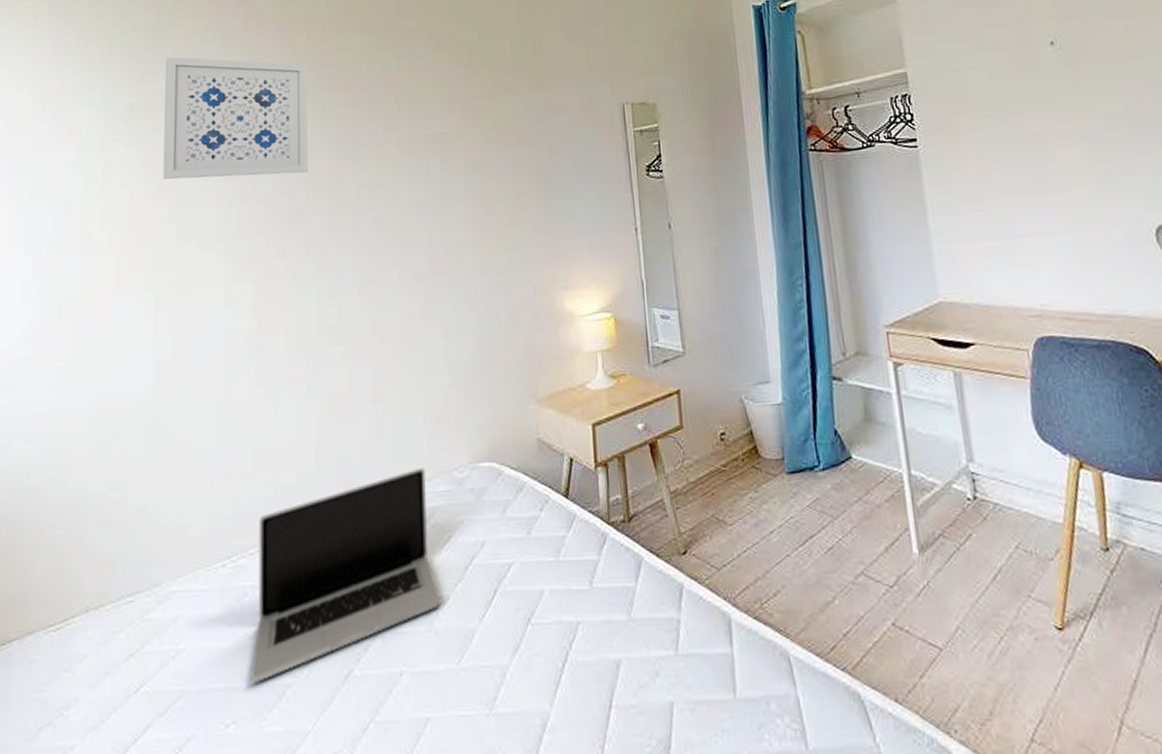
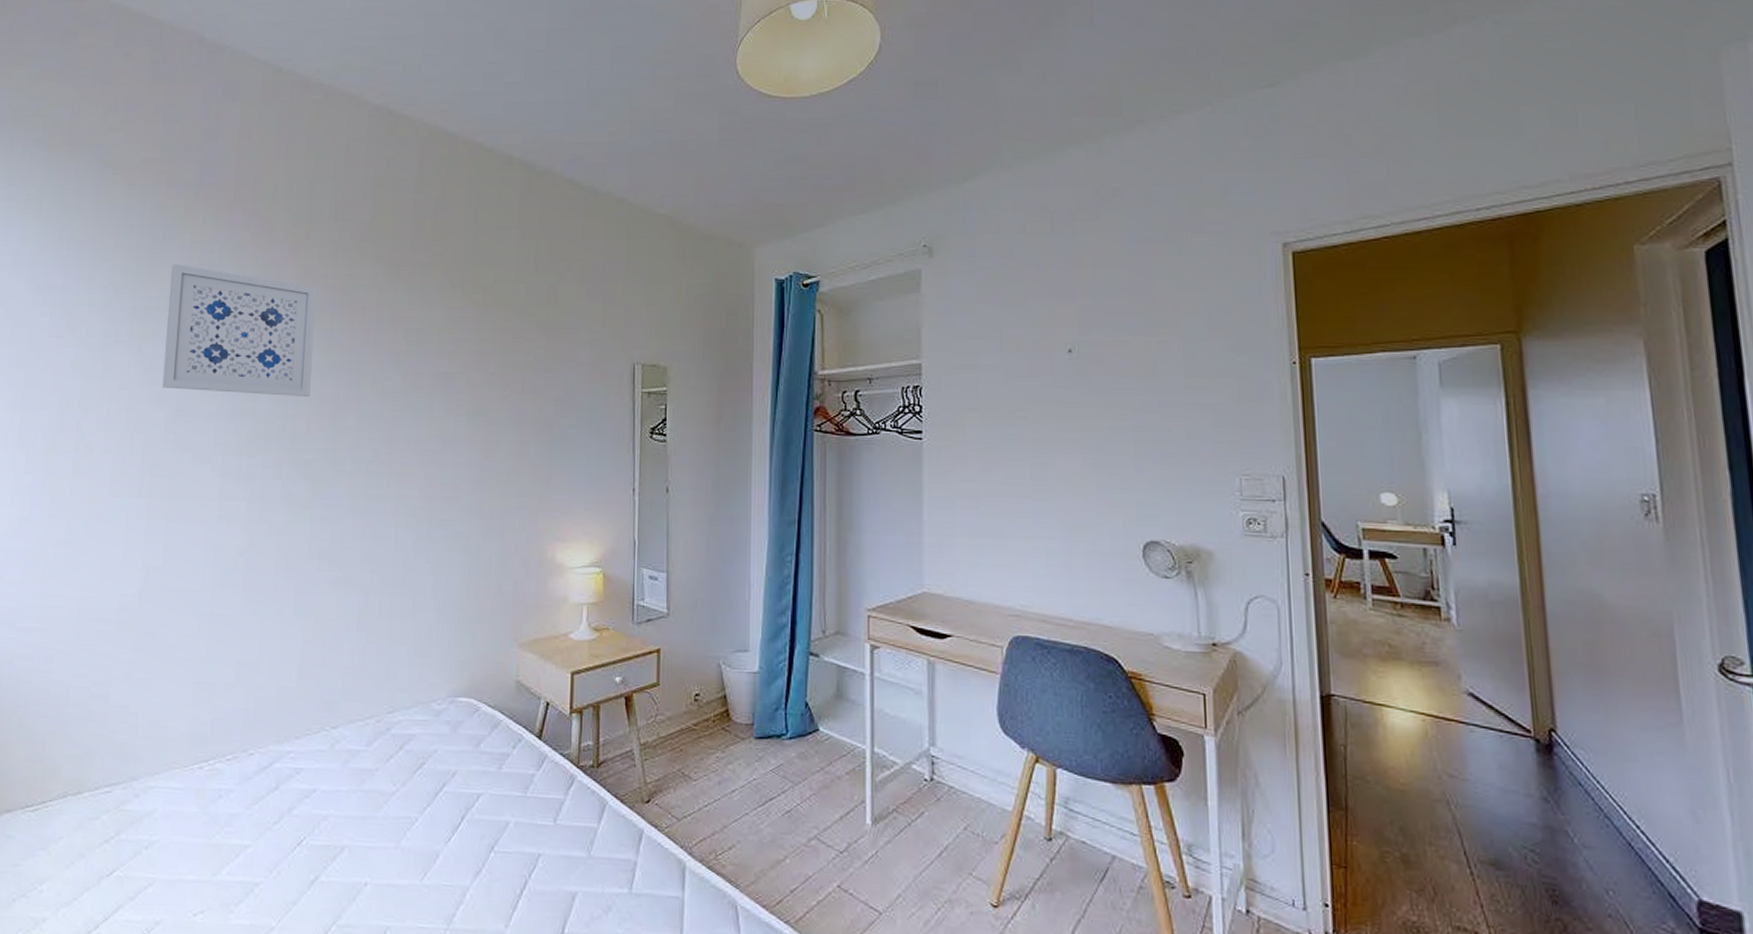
laptop: present [251,467,442,684] -> none [220,696,410,879]

